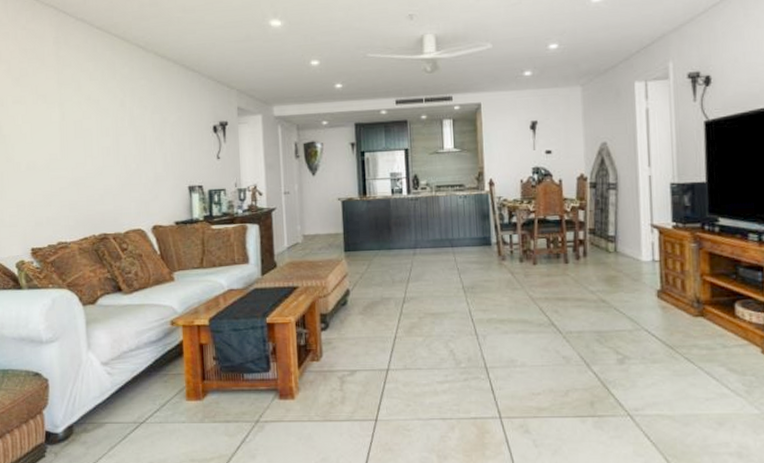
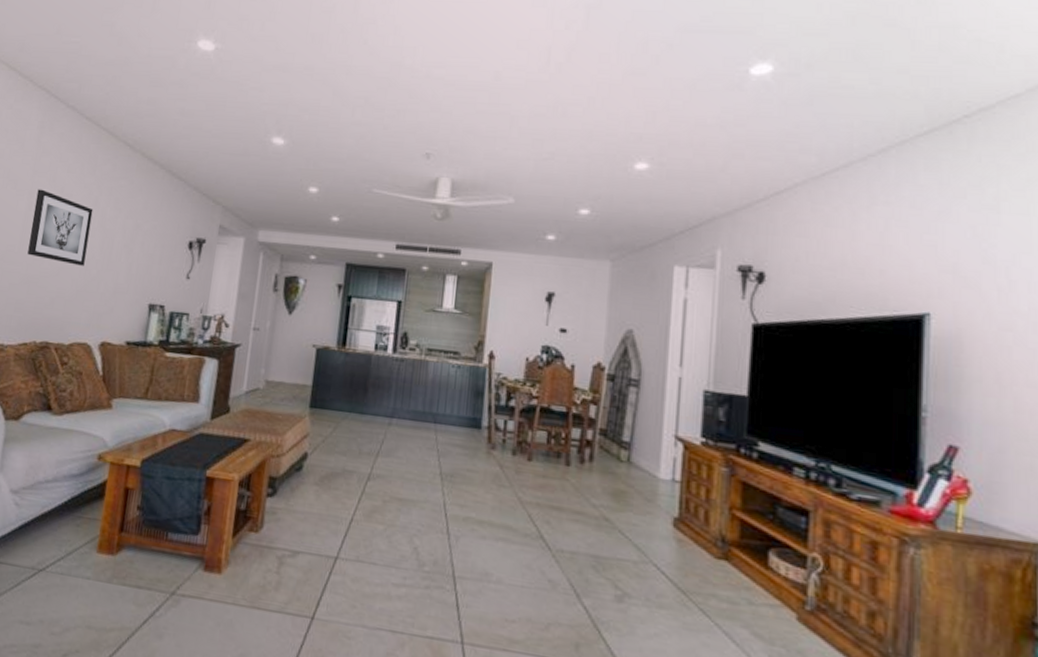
wall art: none [66,99,124,163] -> present [27,189,94,266]

